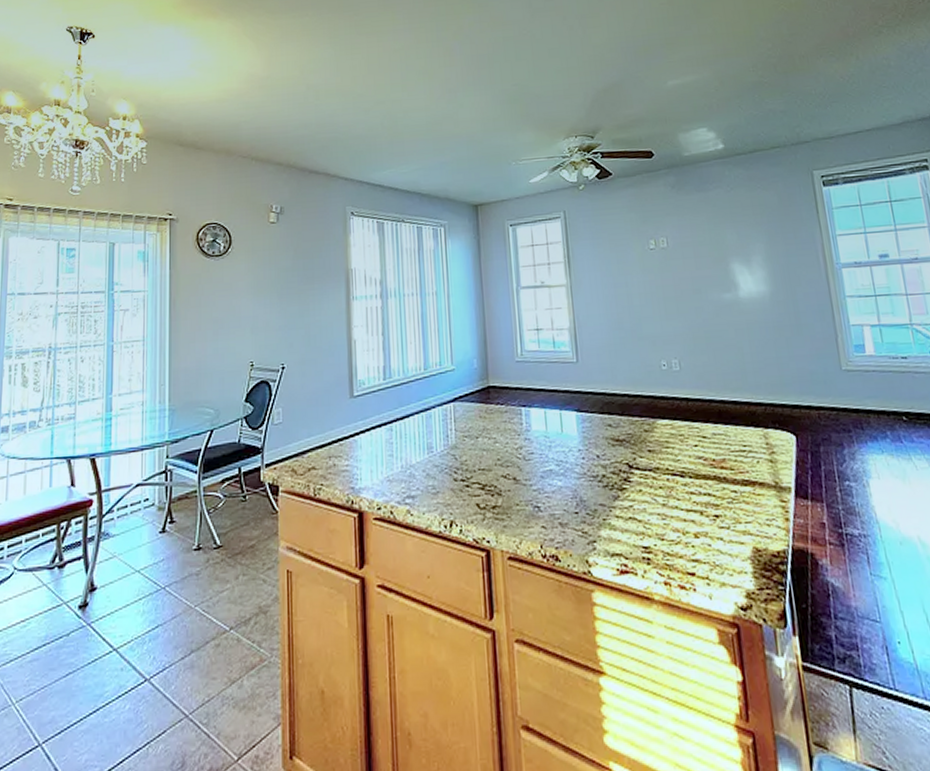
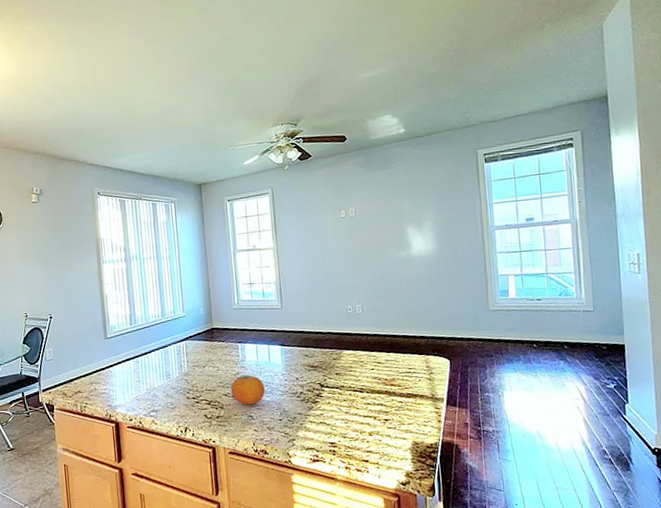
fruit: none [511,450,556,492] -> present [230,375,265,405]

